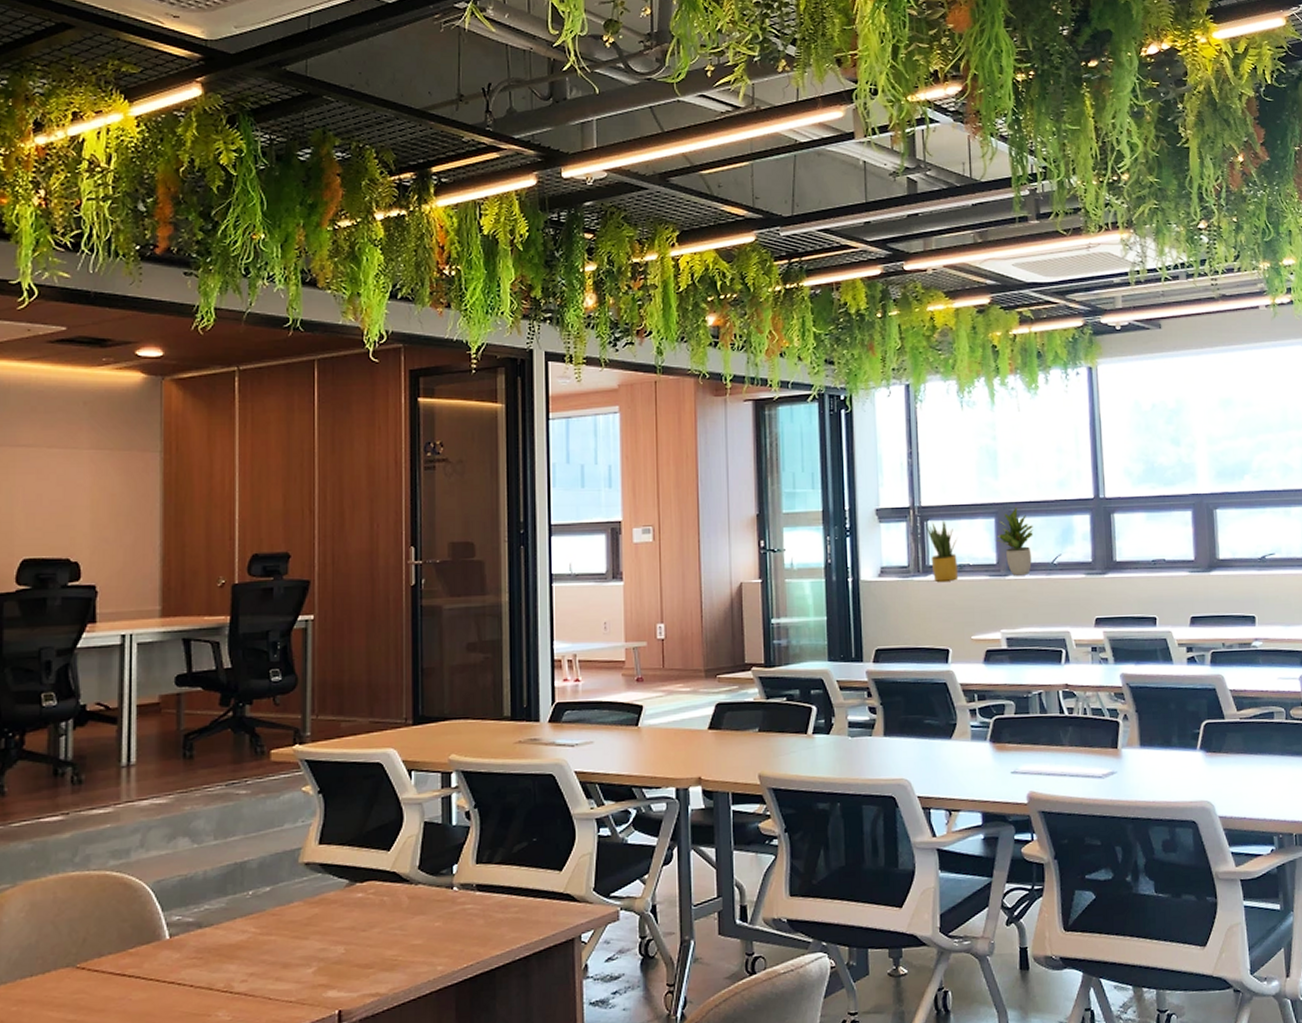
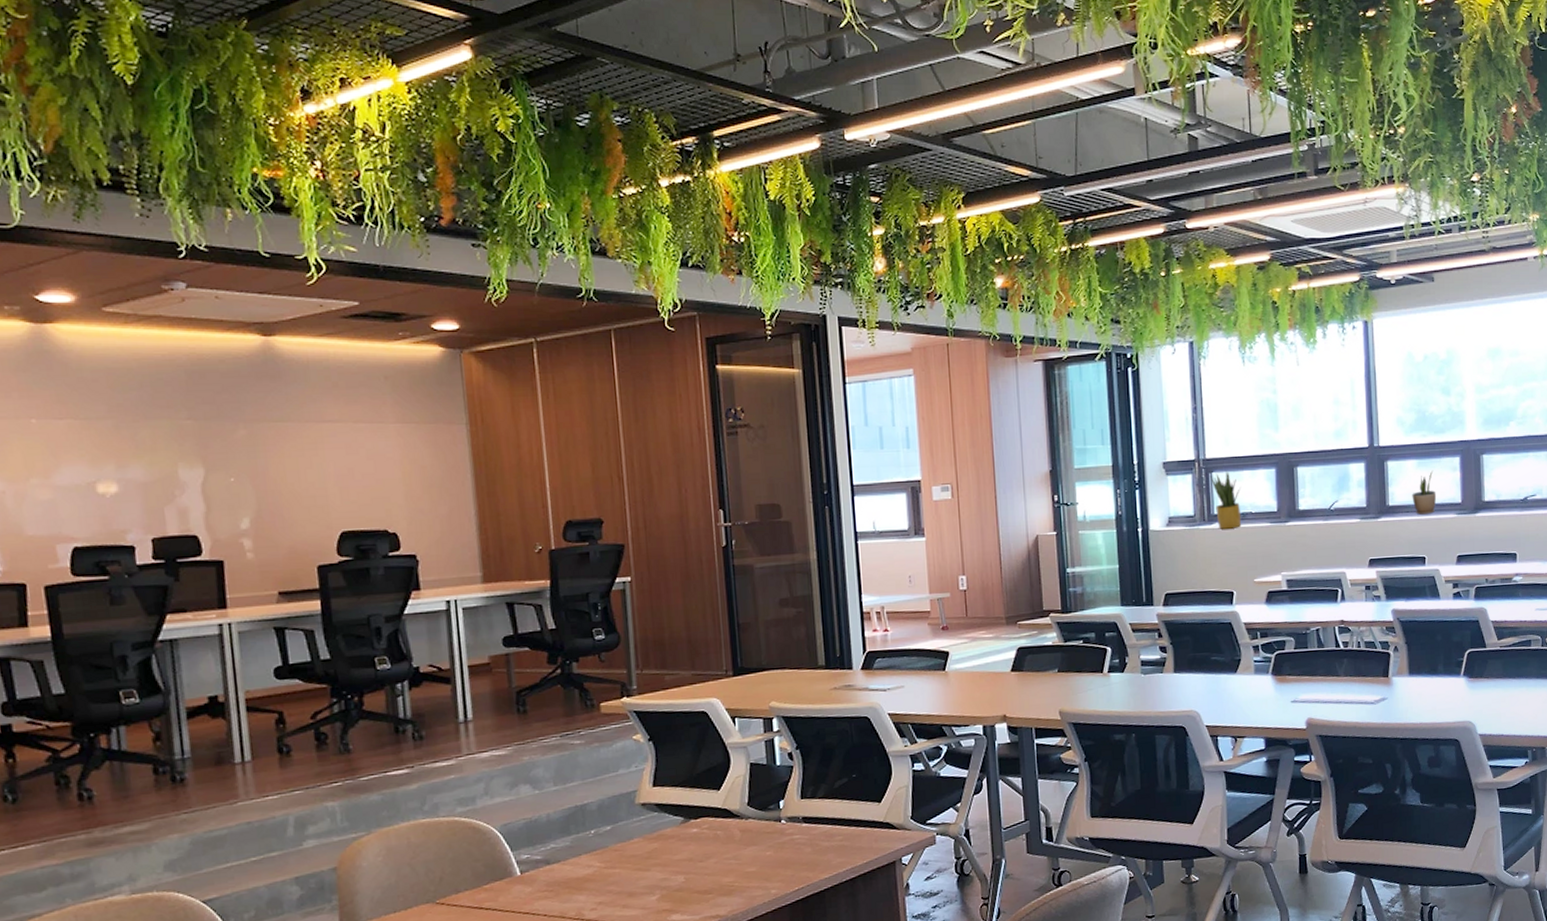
potted plant: present [995,507,1033,576] -> none [1276,458,1312,522]
potted plant: none [1141,524,1168,573] -> present [1412,470,1437,516]

